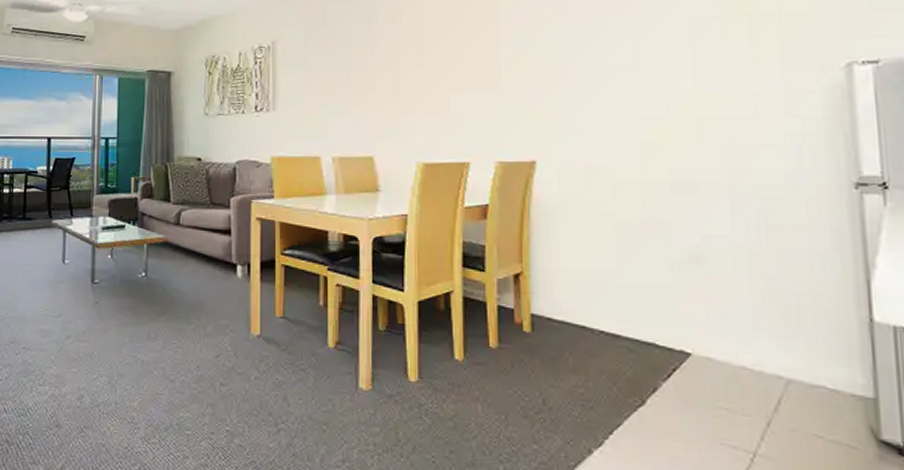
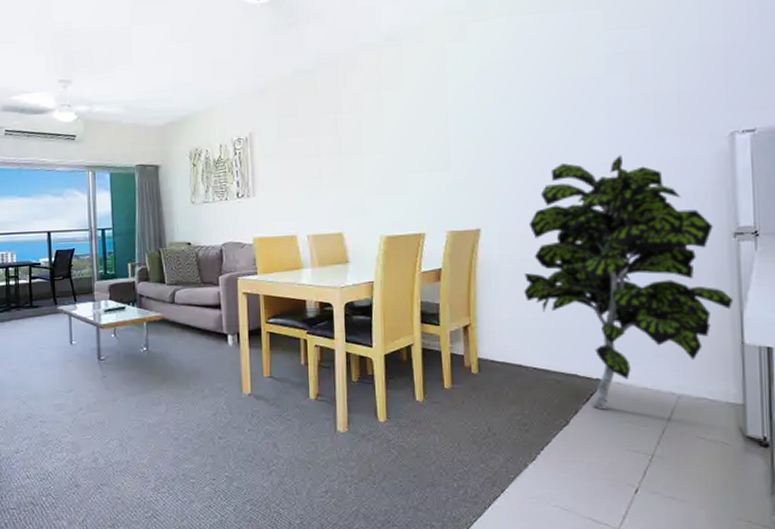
indoor plant: none [589,84,858,390] -> present [524,155,734,410]

